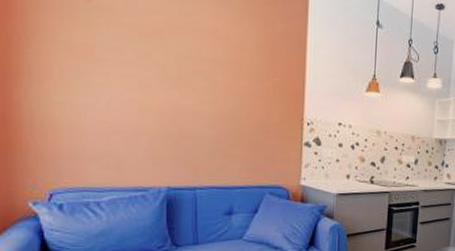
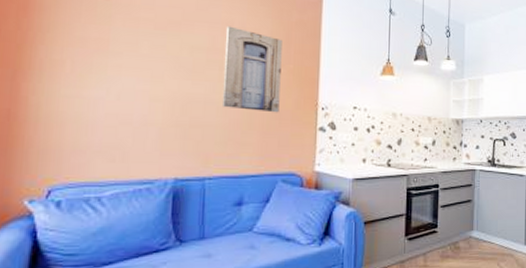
wall art: none [209,34,268,127] -> present [221,26,282,113]

